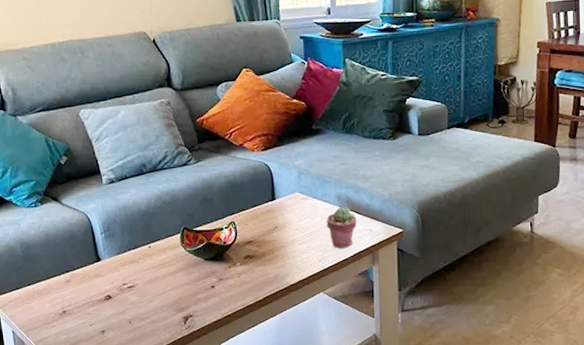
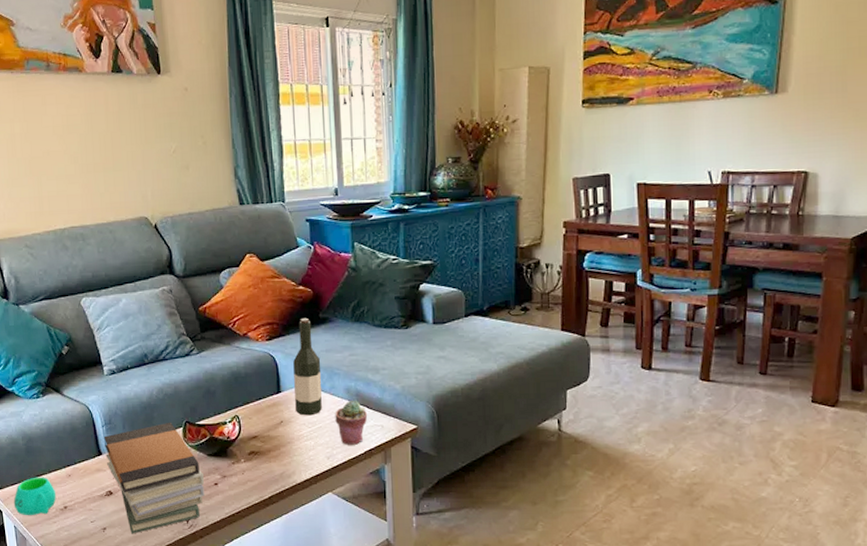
mug: none [11,283,55,321] -> present [13,477,57,516]
book stack: none [103,228,202,336] -> present [104,422,205,534]
wine bottle: none [287,129,314,221] -> present [293,317,322,416]

